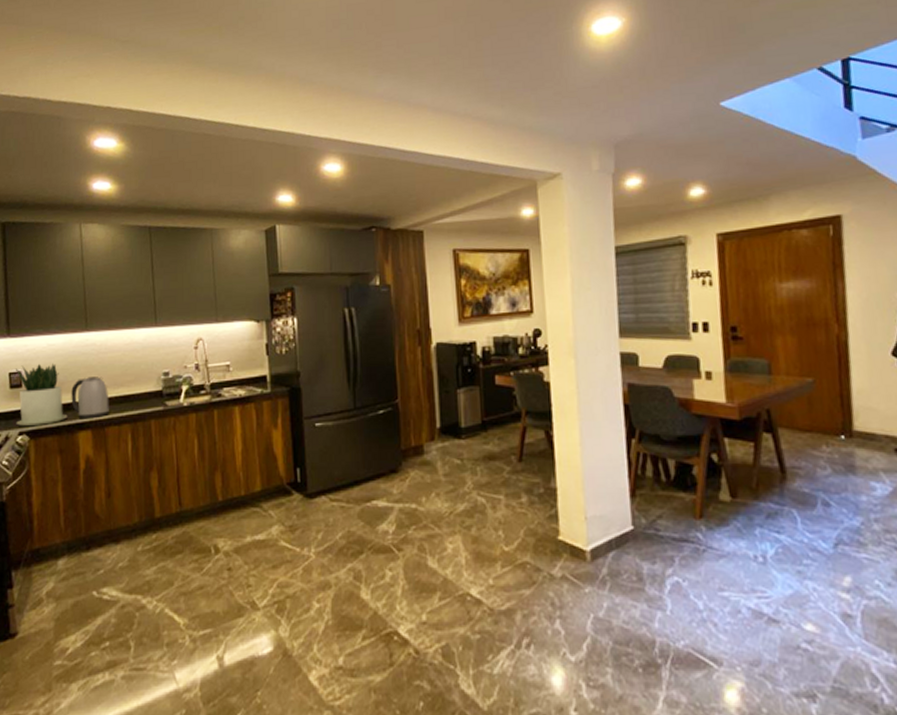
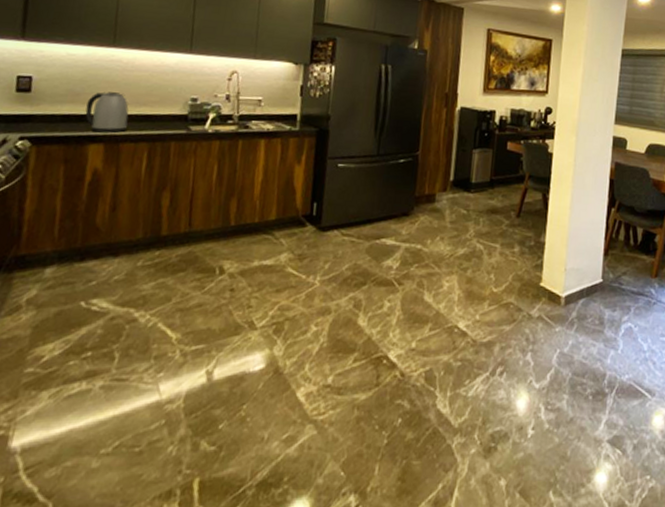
planter: present [16,363,68,427] -> none [18,70,79,133]

